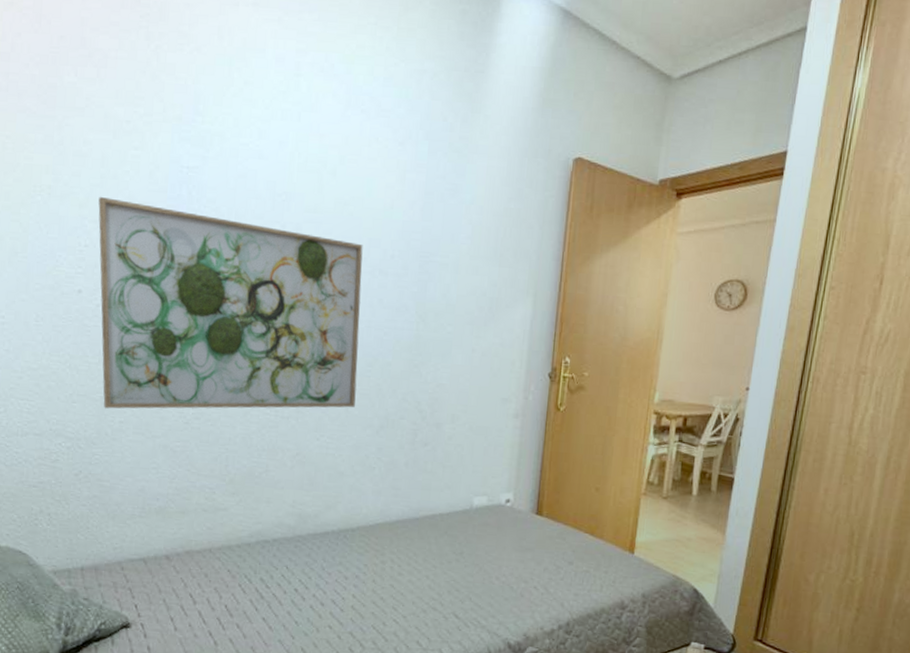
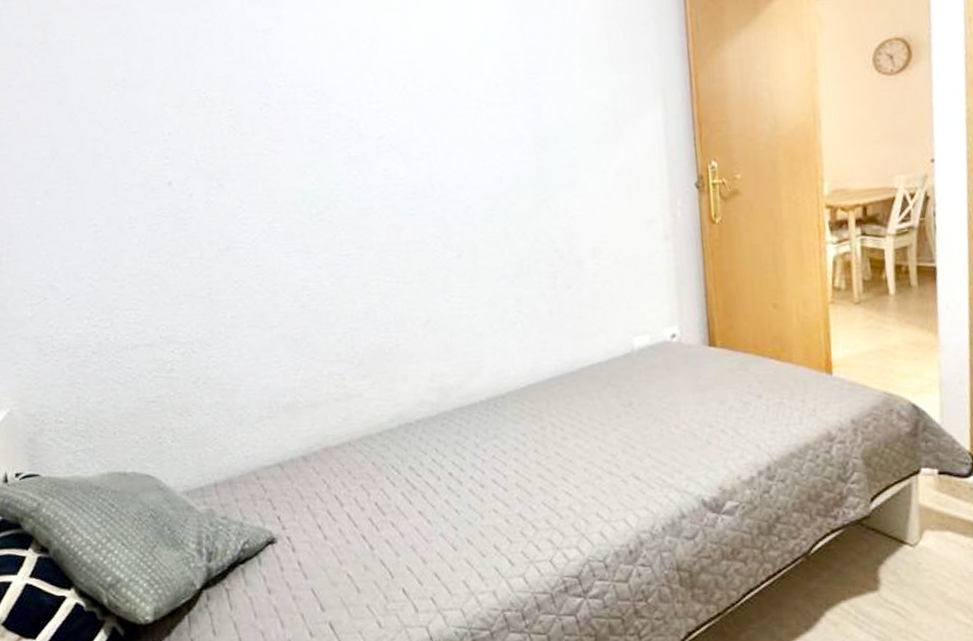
wall art: present [98,196,363,409] -> none [175,77,483,305]

